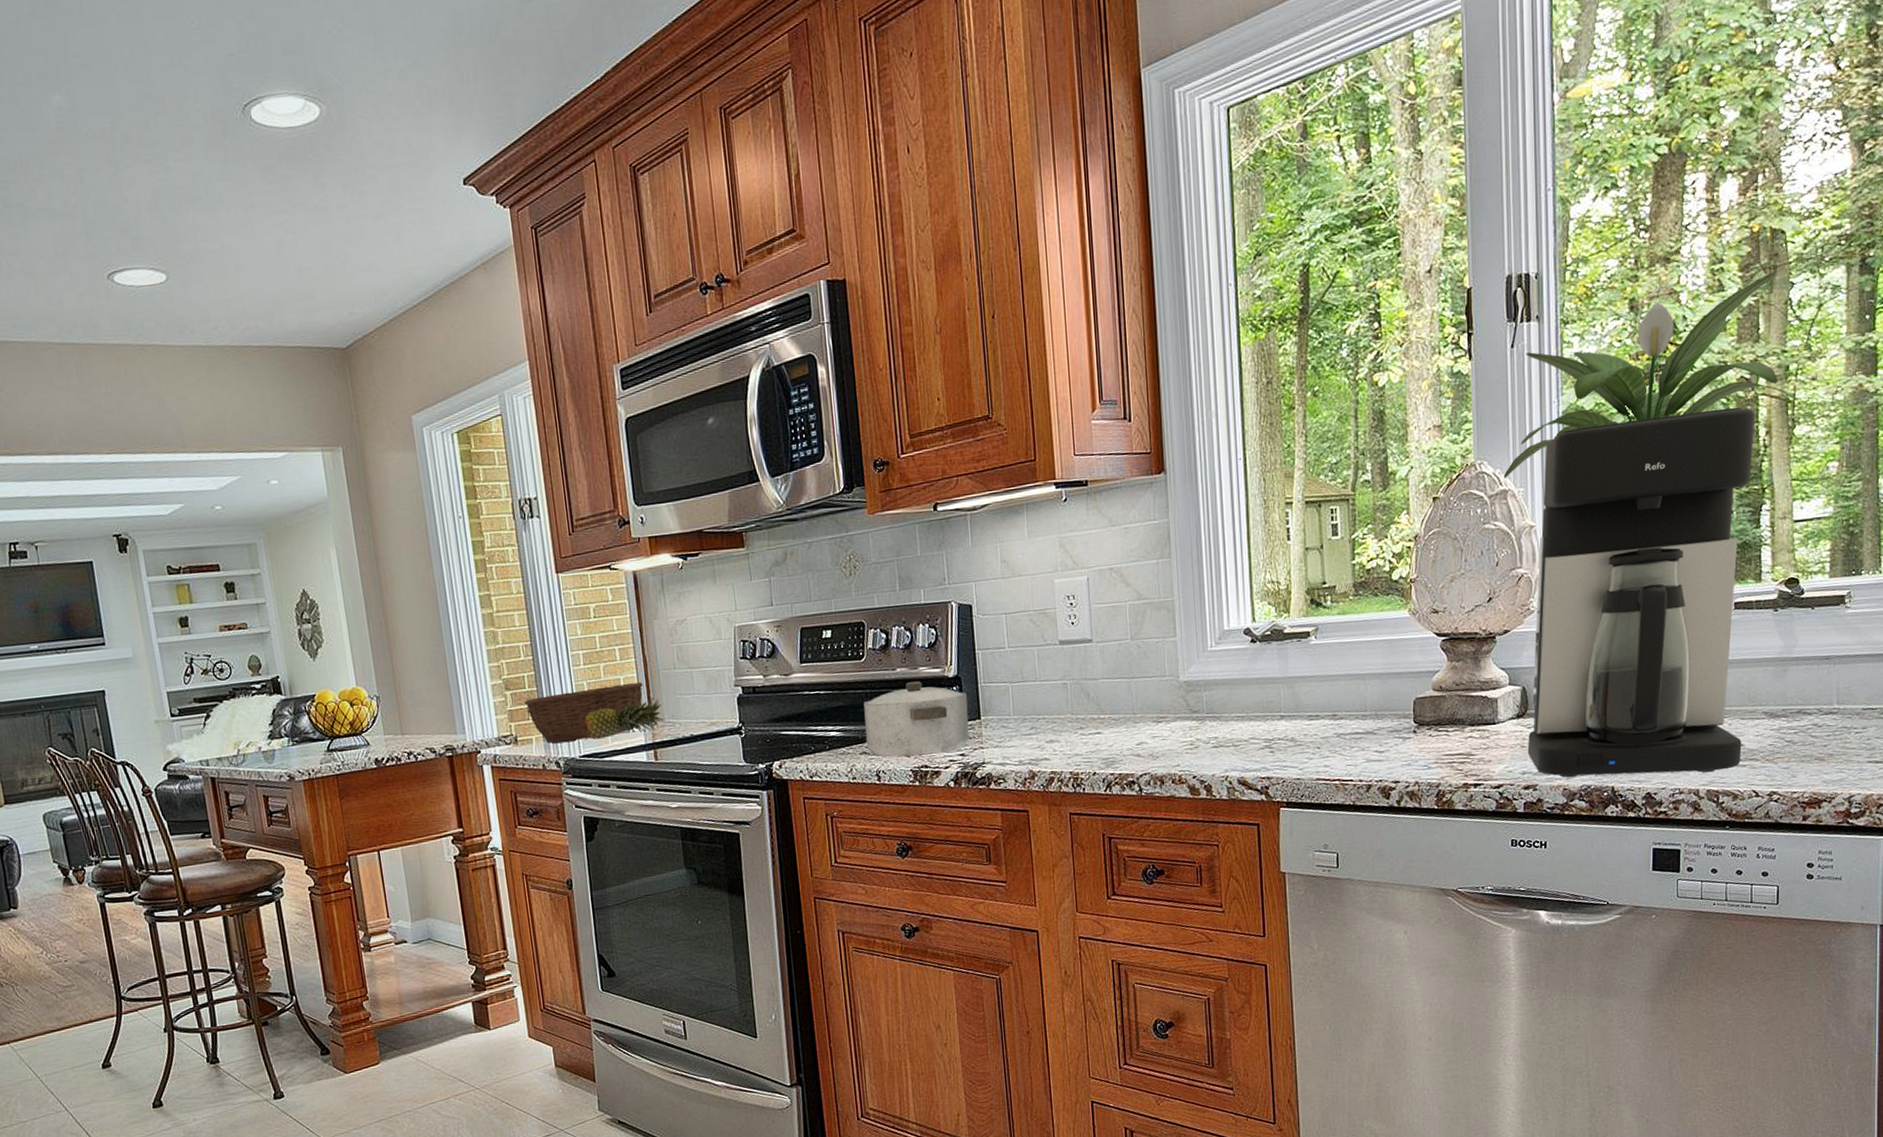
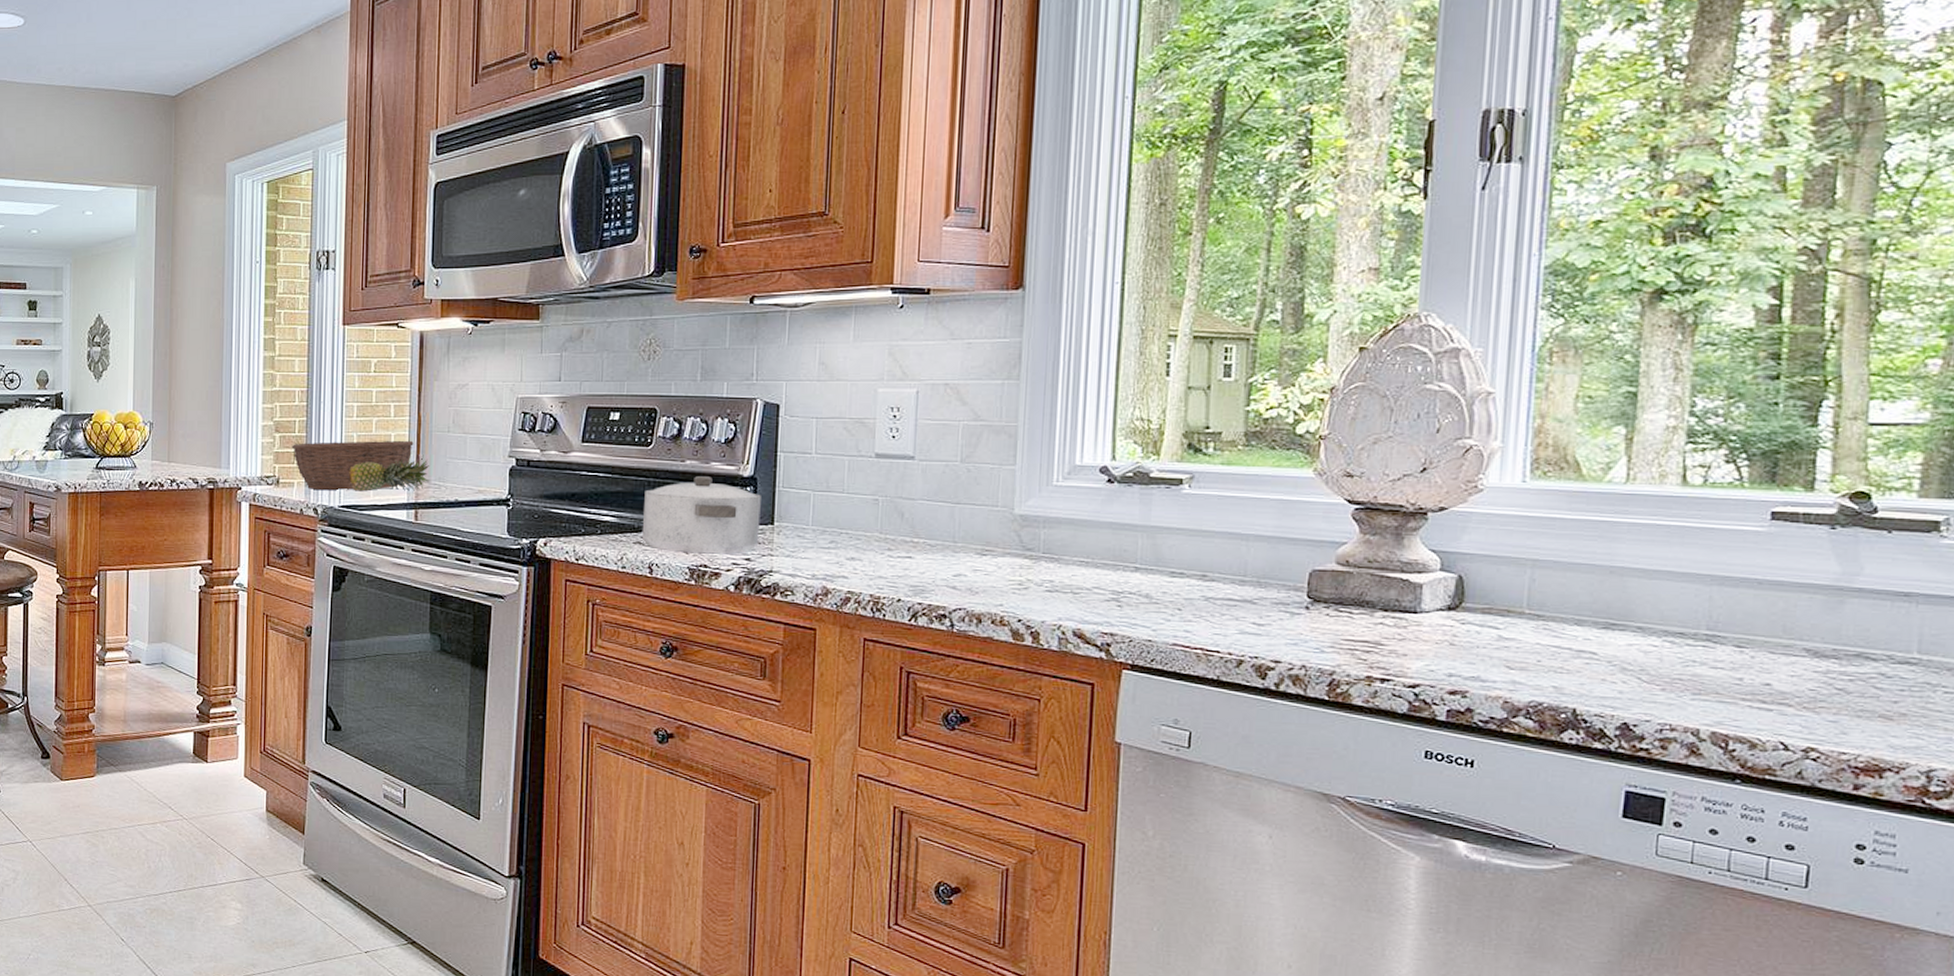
potted plant: present [1503,270,1798,480] -> none [1456,127,1888,336]
coffee maker: present [1527,406,1755,778] -> none [1457,281,1822,712]

